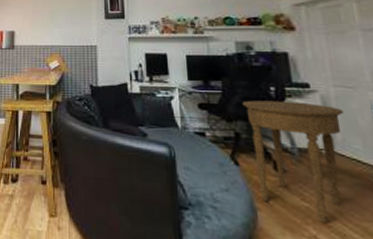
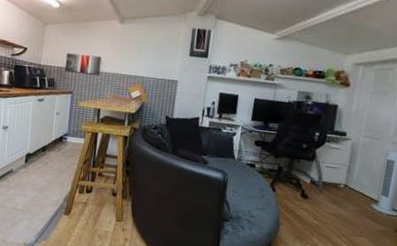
side table: present [242,100,344,223] -> none [285,141,365,236]

